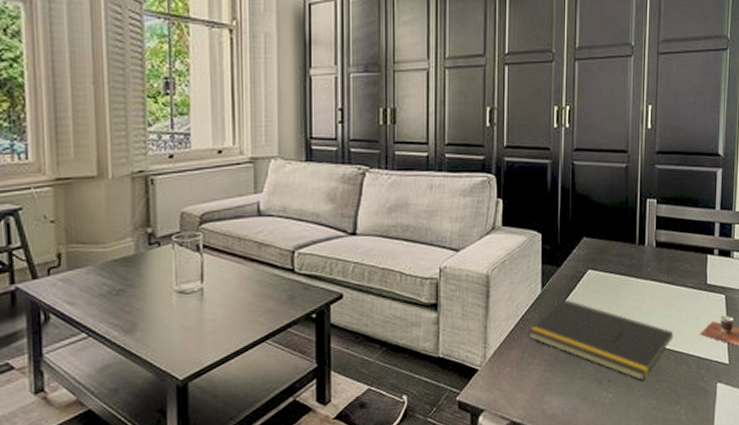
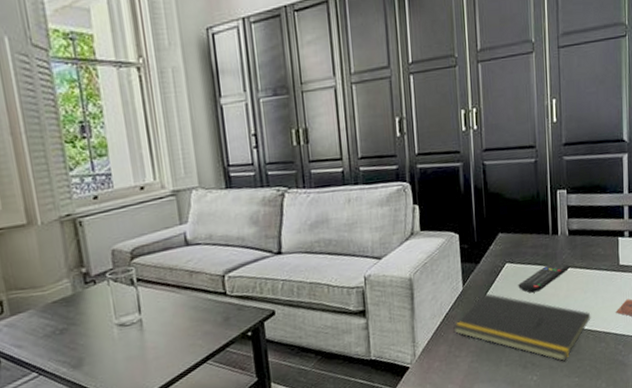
remote control: none [599,274,656,304] -> present [518,262,571,293]

